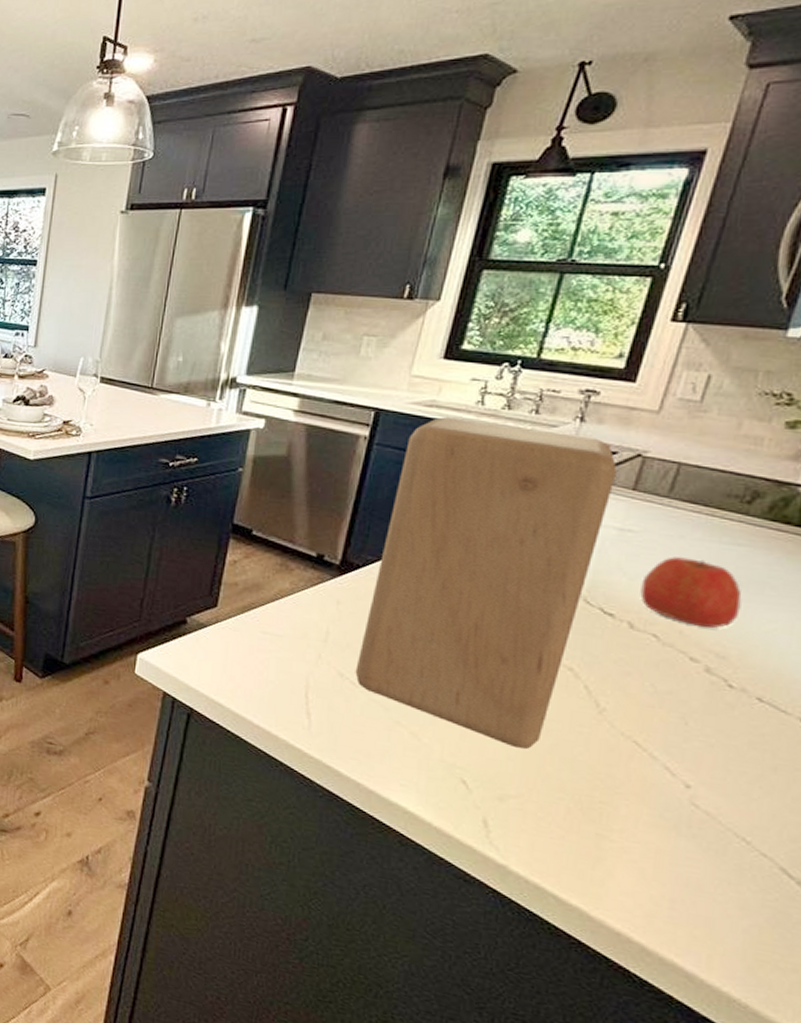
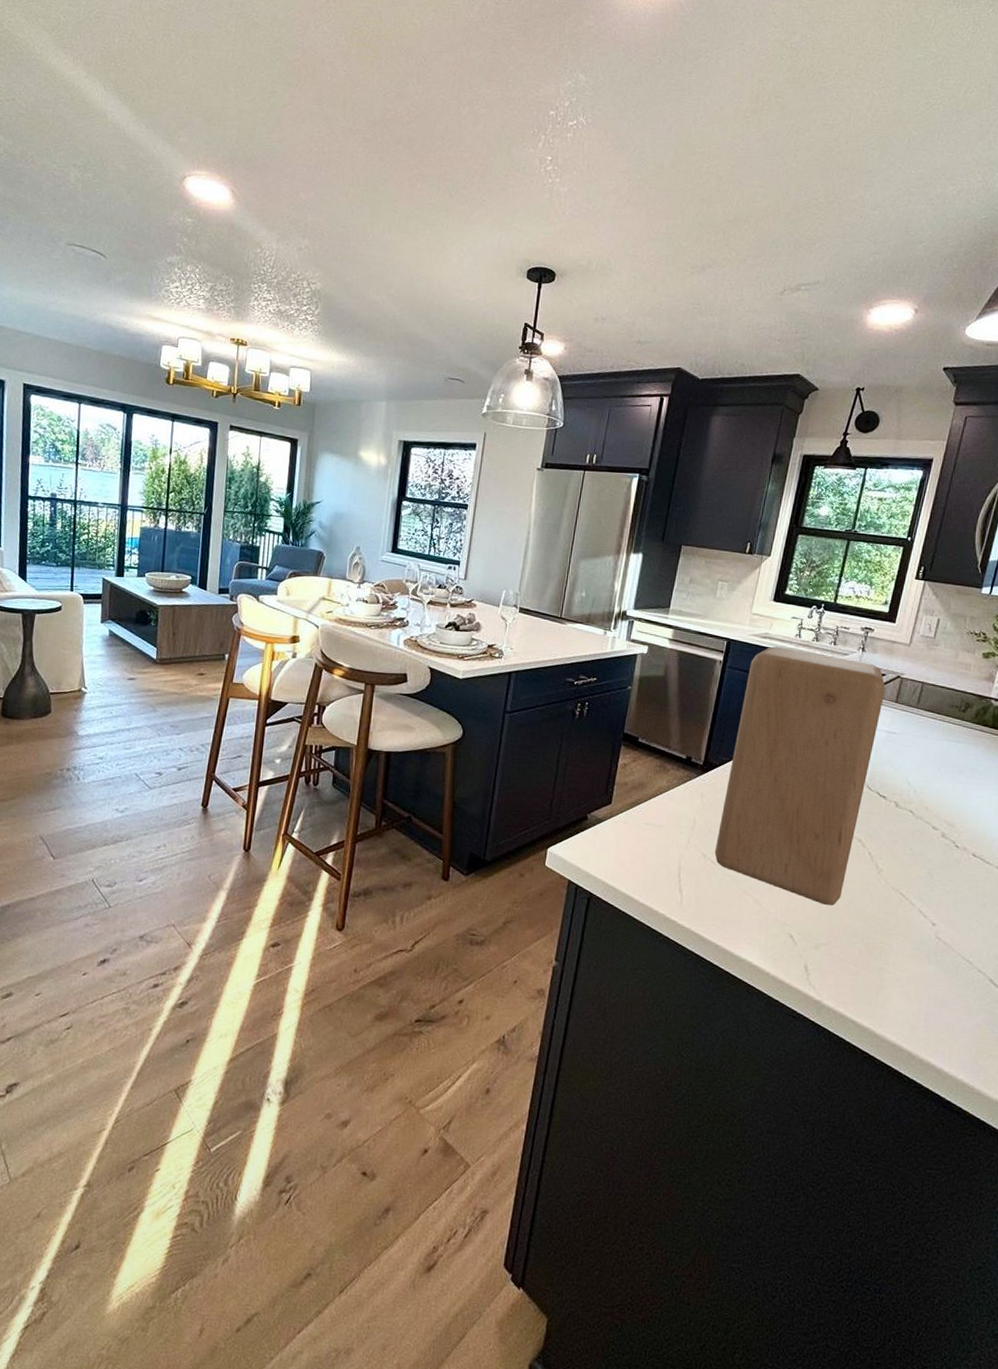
apple: present [640,557,742,628] -> none [902,752,962,804]

